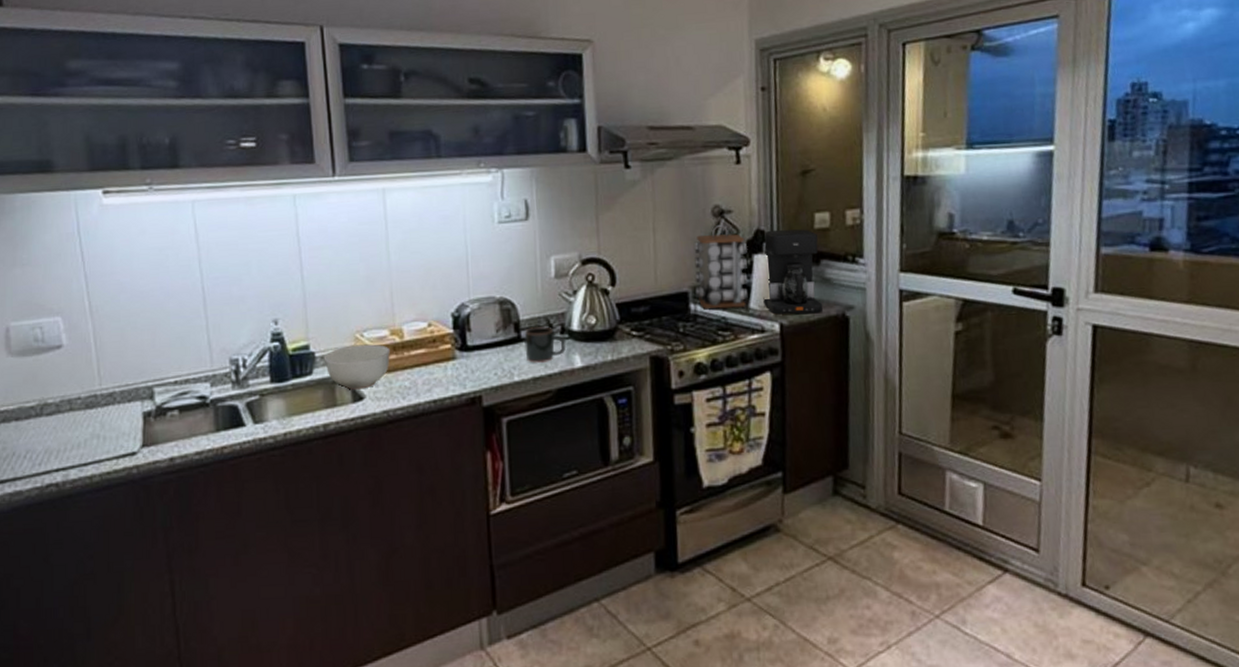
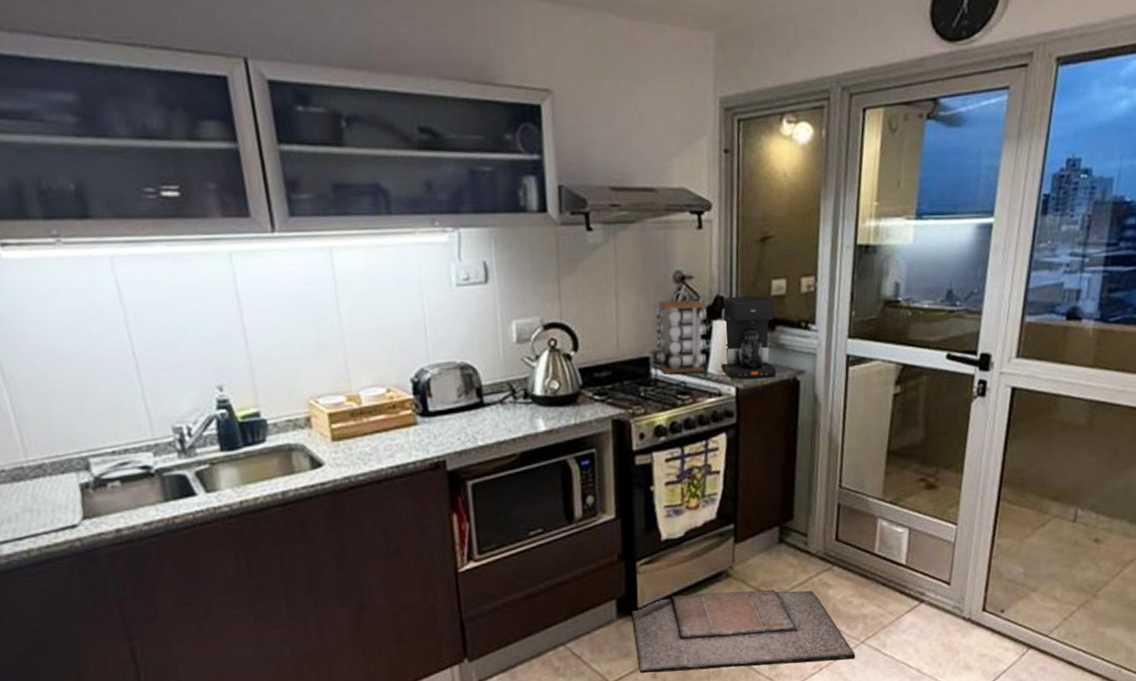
bowl: present [324,344,390,390] -> none [276,410,349,457]
mug: present [524,326,566,363] -> none [487,391,529,428]
doormat: none [671,548,930,639] -> present [631,589,856,673]

